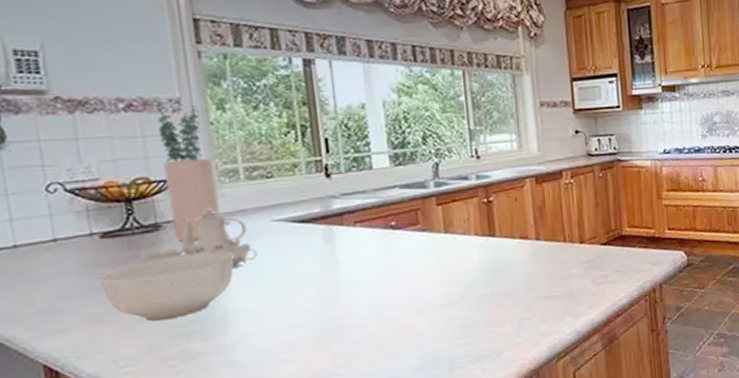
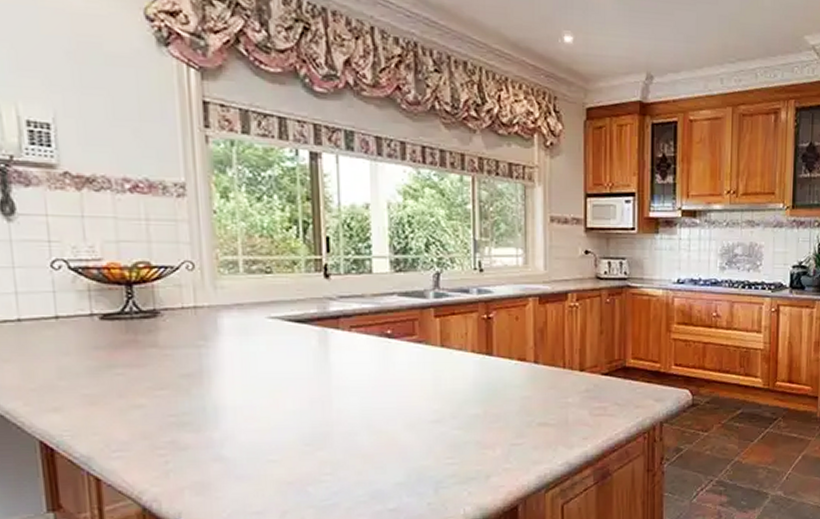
bowl: present [98,251,234,321] -> none [96,343,228,409]
tea set: present [137,208,258,268] -> none [135,298,251,362]
vase: present [157,105,221,242] -> none [161,191,218,331]

